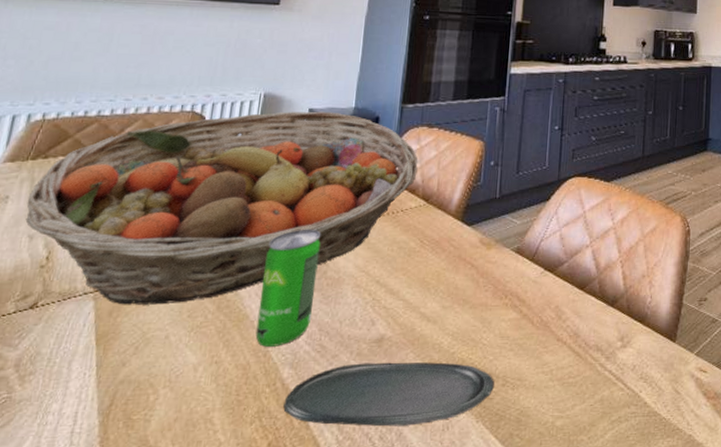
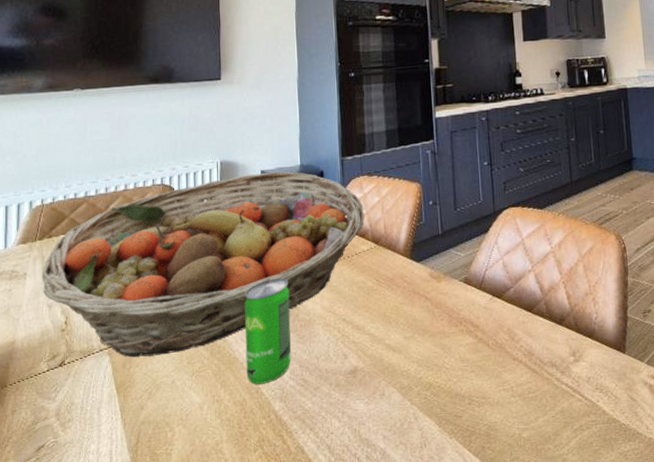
oval tray: present [283,362,494,426] -> none [279,387,462,448]

